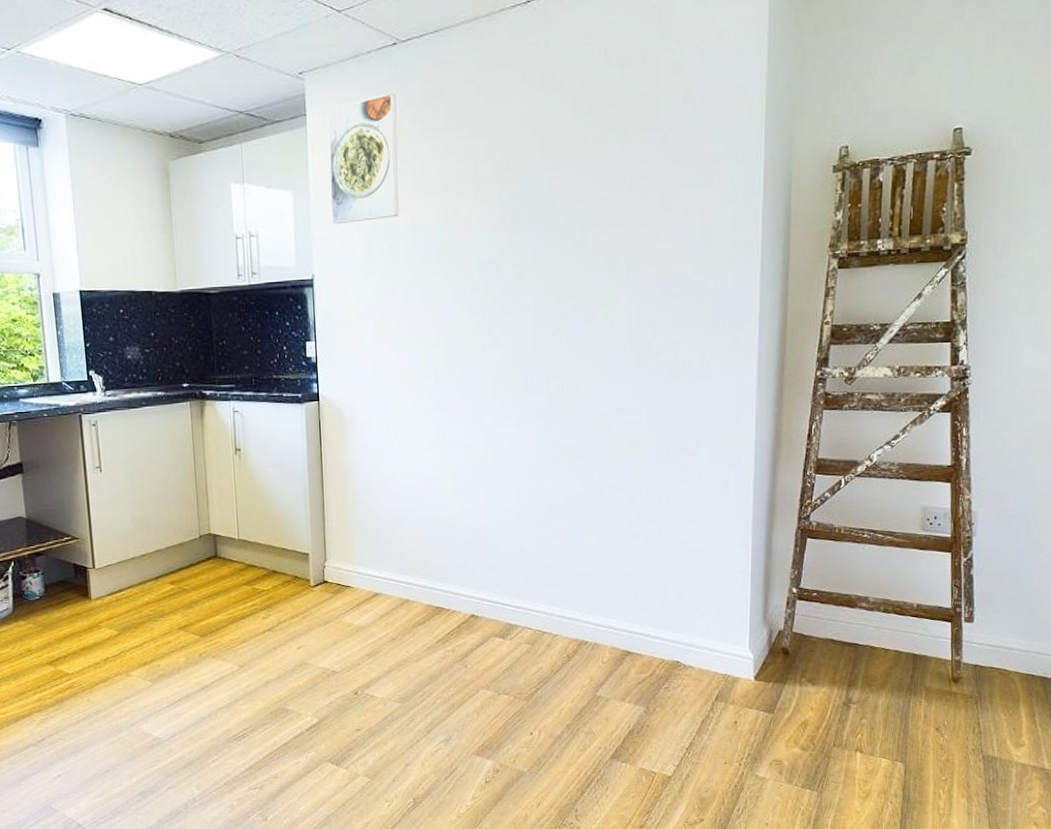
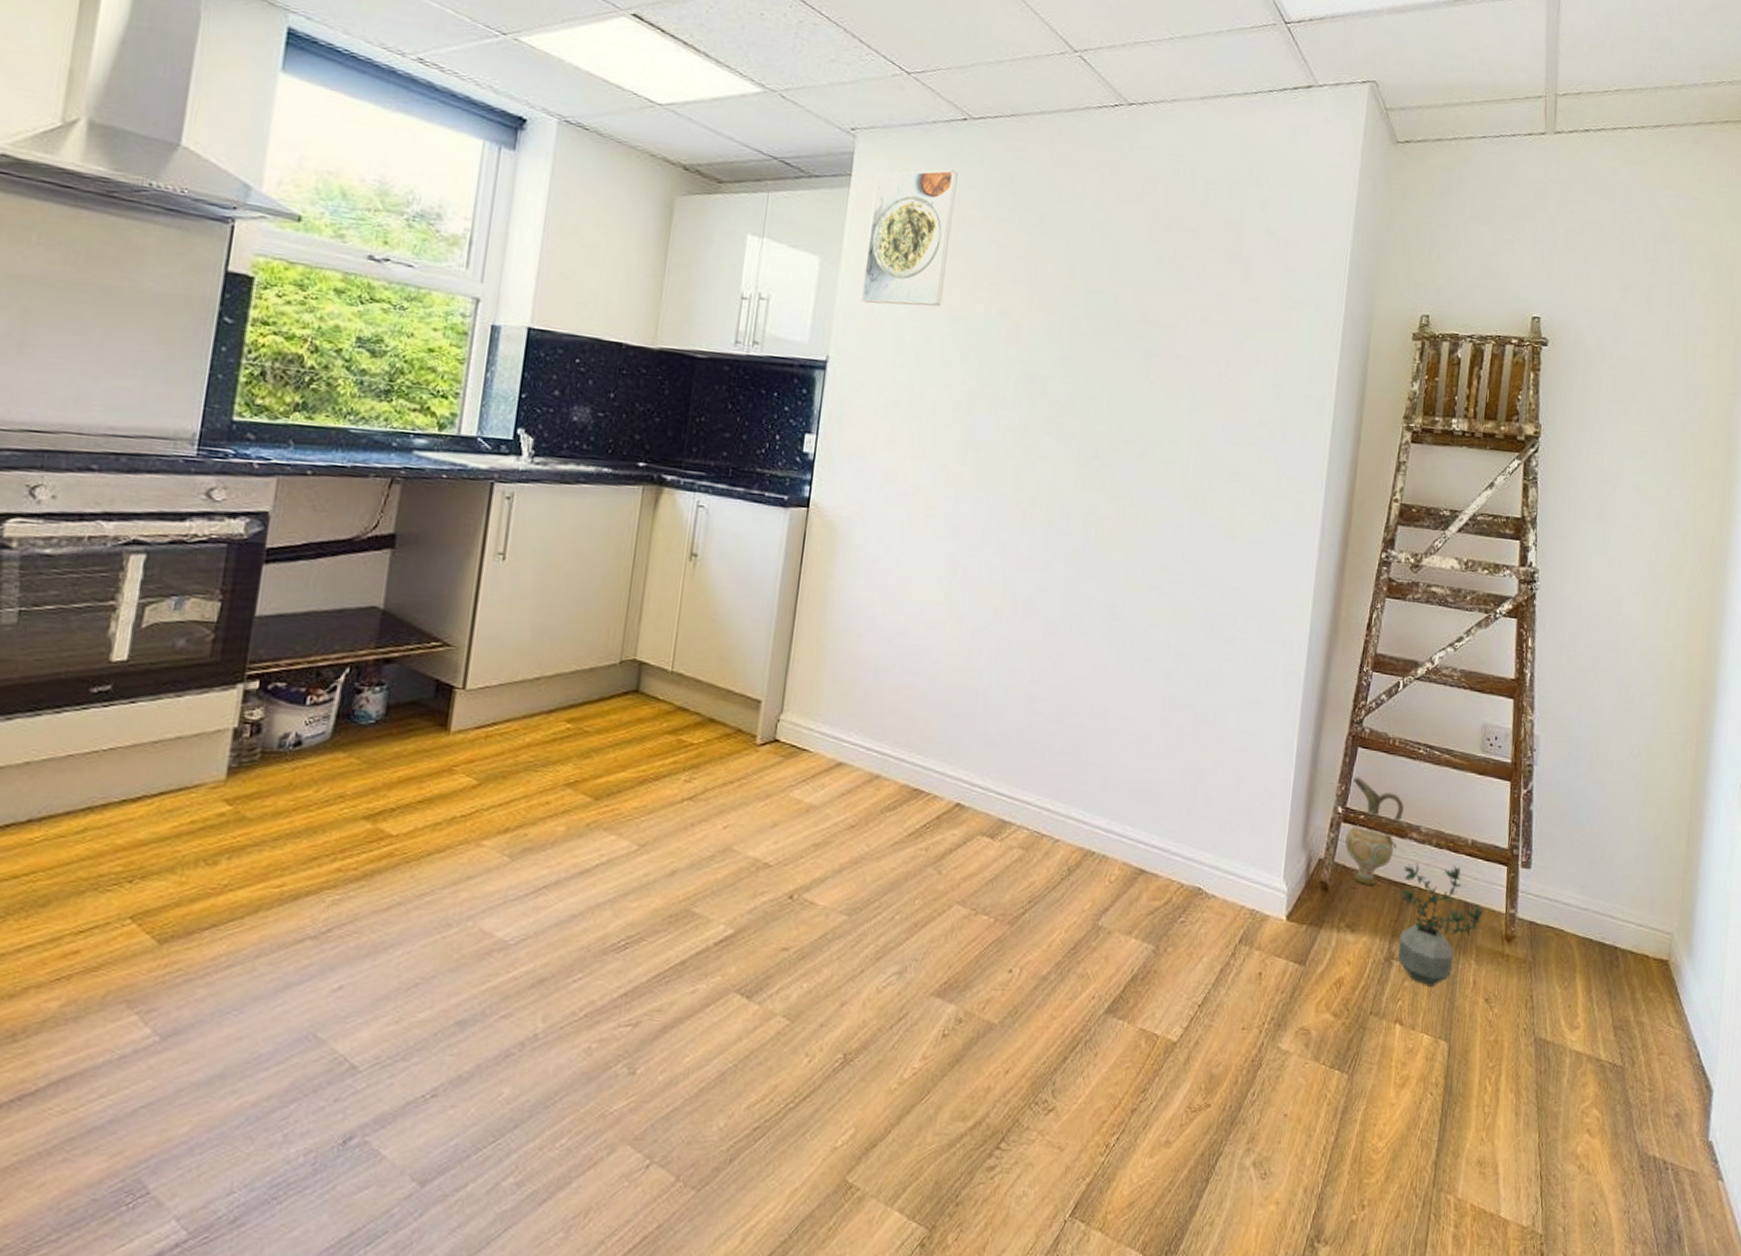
ceramic jug: none [801,562,852,647] -> present [1345,776,1404,885]
potted plant: none [853,625,930,722] -> present [1397,862,1483,987]

